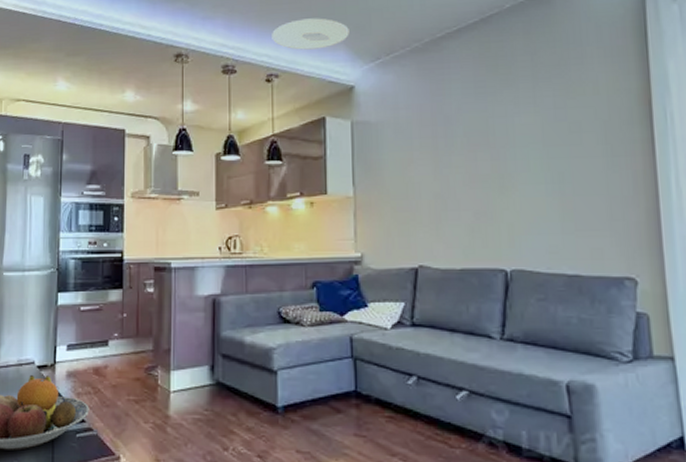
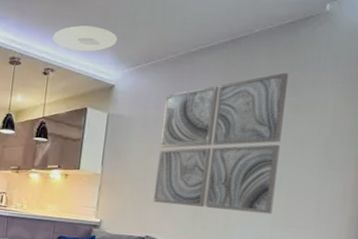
wall art: none [417,50,560,223] -> present [153,72,288,215]

